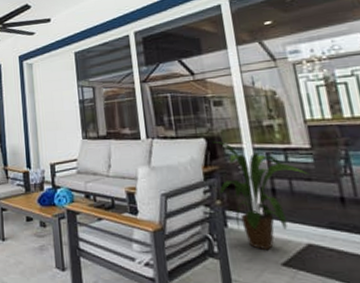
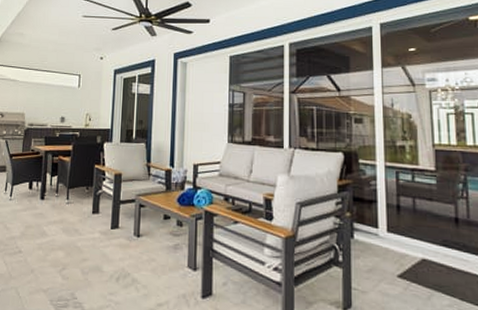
house plant: present [212,141,310,251] -> none [348,156,432,263]

